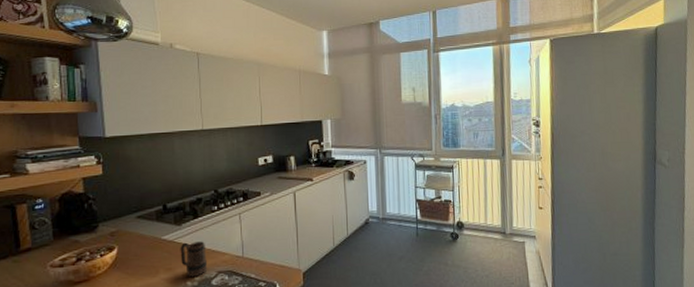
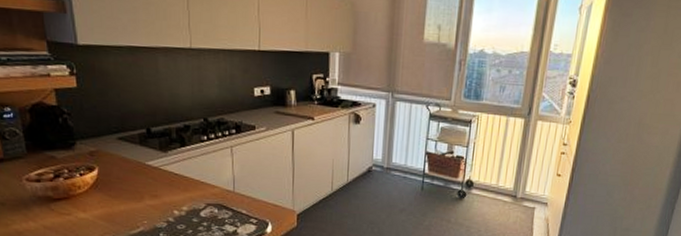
mug: present [180,241,208,277] -> none [166,170,196,206]

